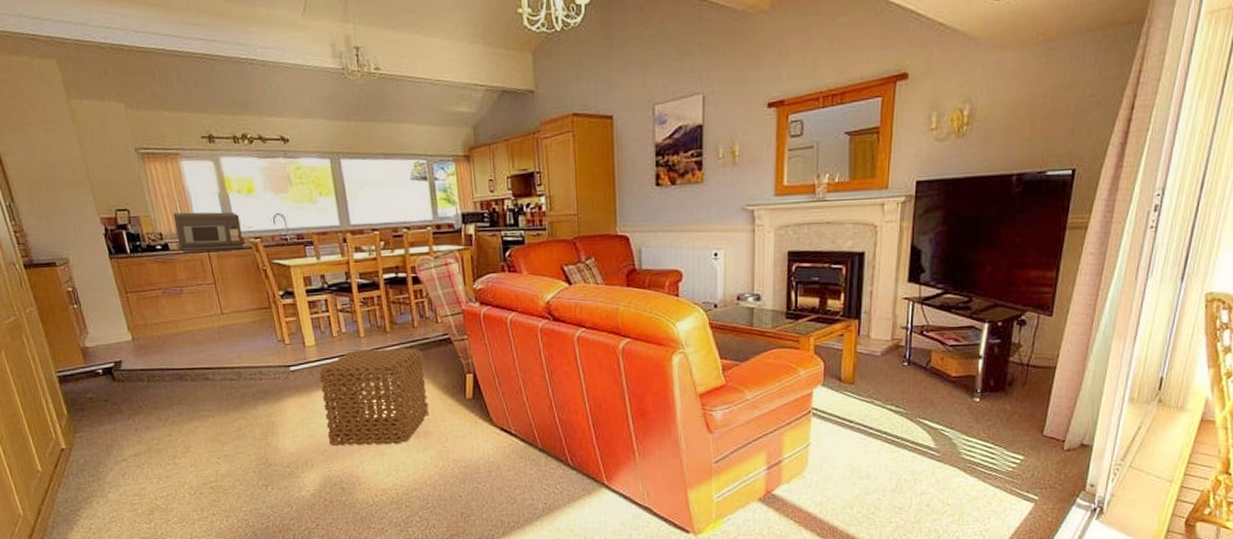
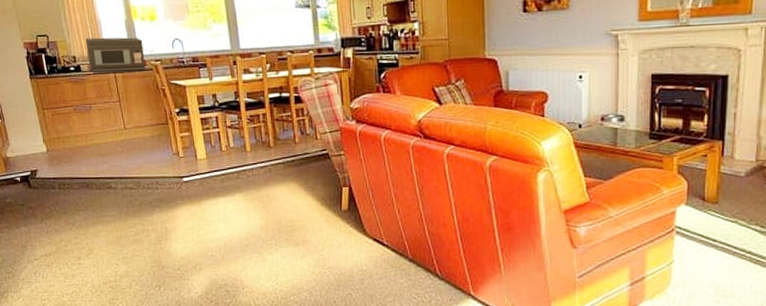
pouf: present [318,348,430,447] -> none [208,162,308,252]

